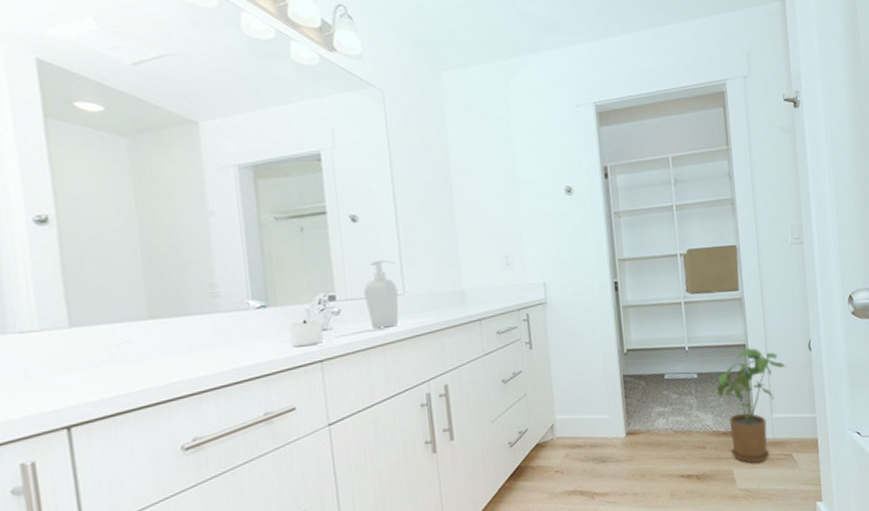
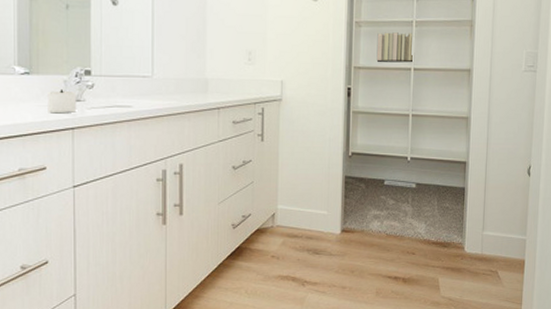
soap bottle: present [364,260,399,329] -> none [117,43,147,105]
books: none [638,218,678,253] -> present [376,32,413,63]
box: present [682,244,739,295] -> none [414,64,470,111]
house plant: present [716,348,786,463] -> none [432,166,503,274]

